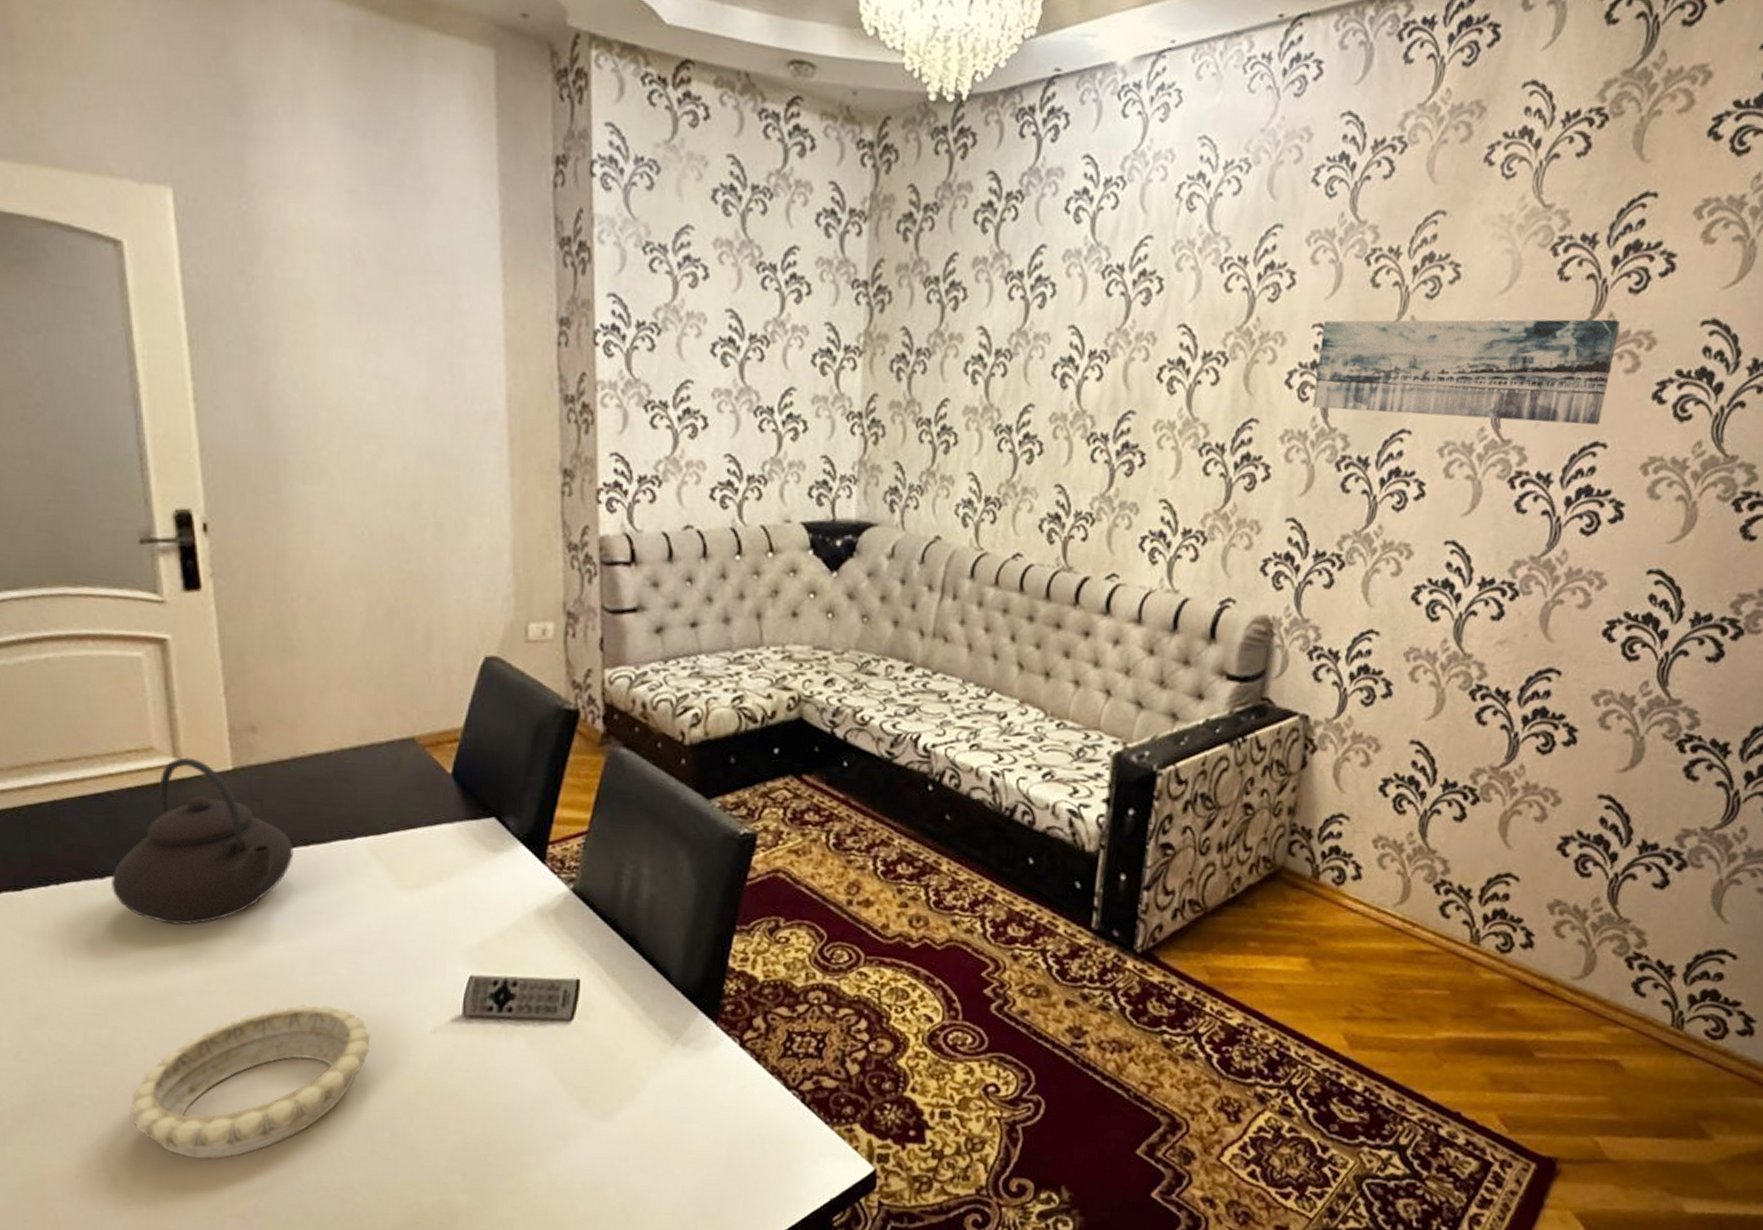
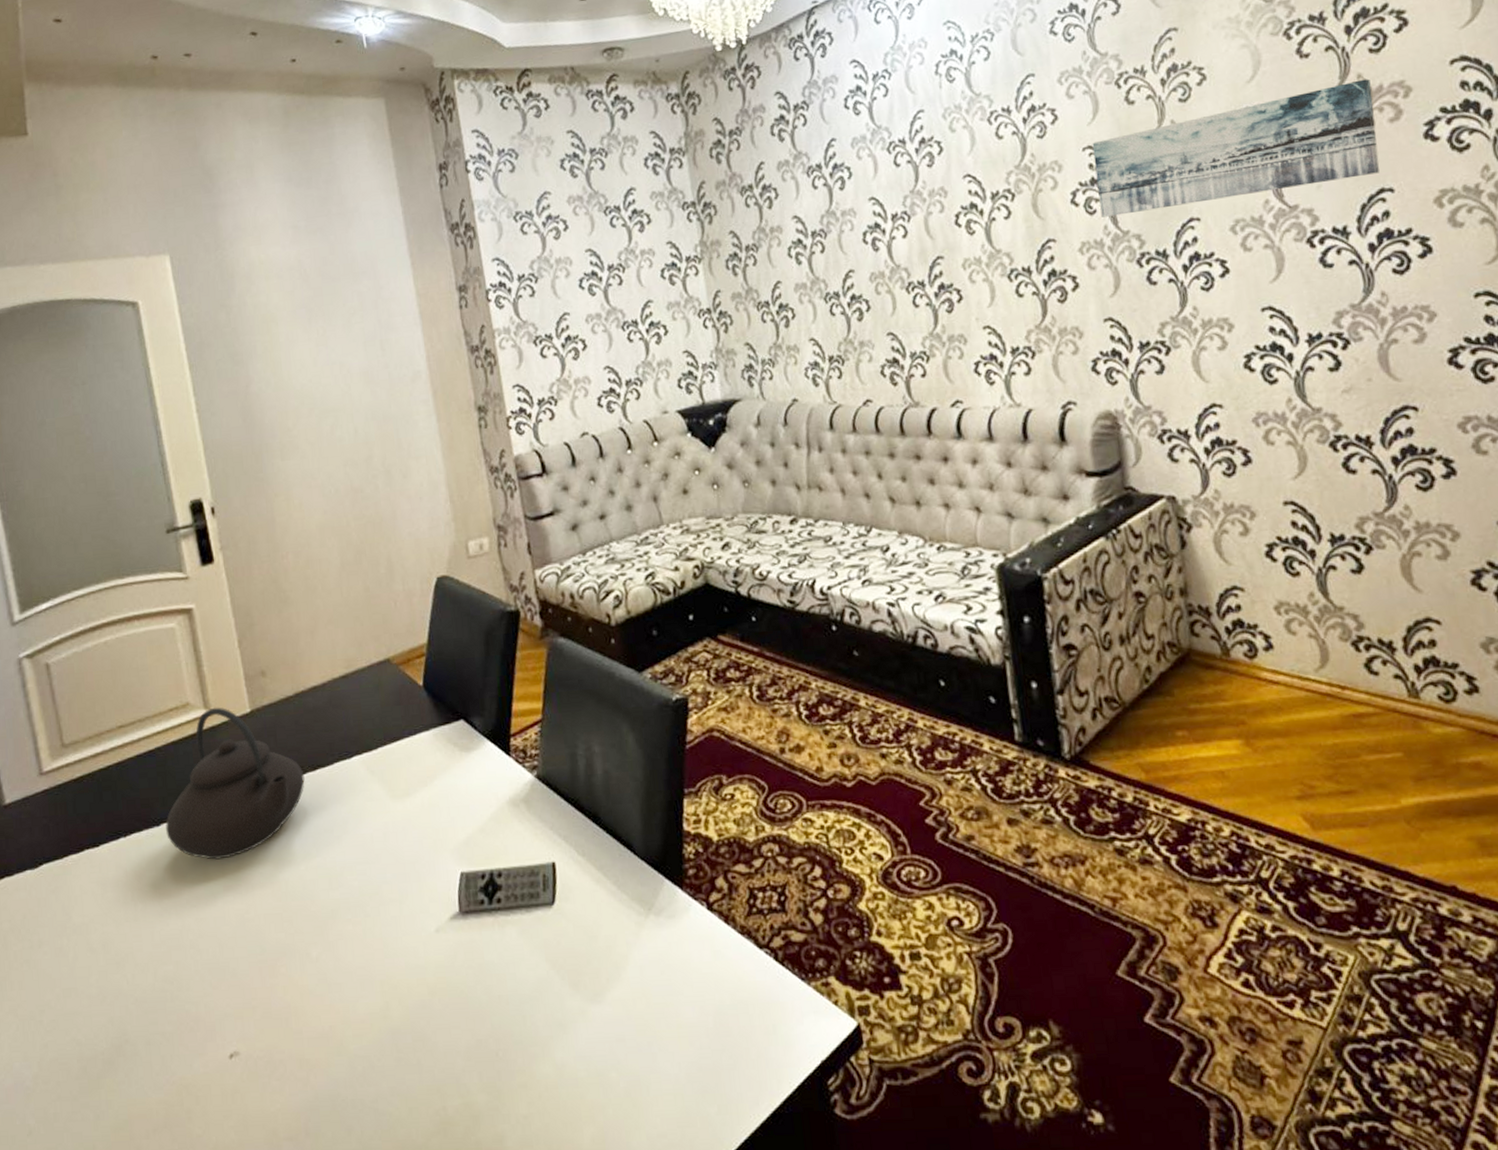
decorative bowl: present [129,1004,371,1159] -> none [194,919,385,1084]

